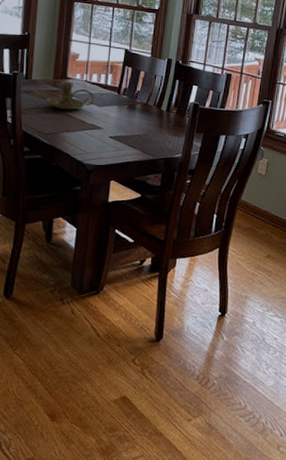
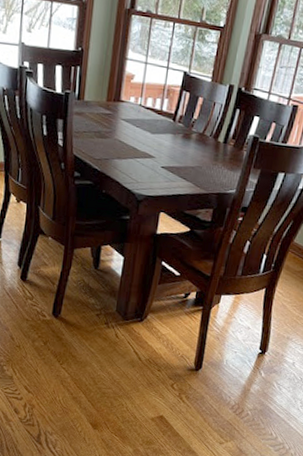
candle holder: present [46,81,94,110] -> none [98,104,148,136]

